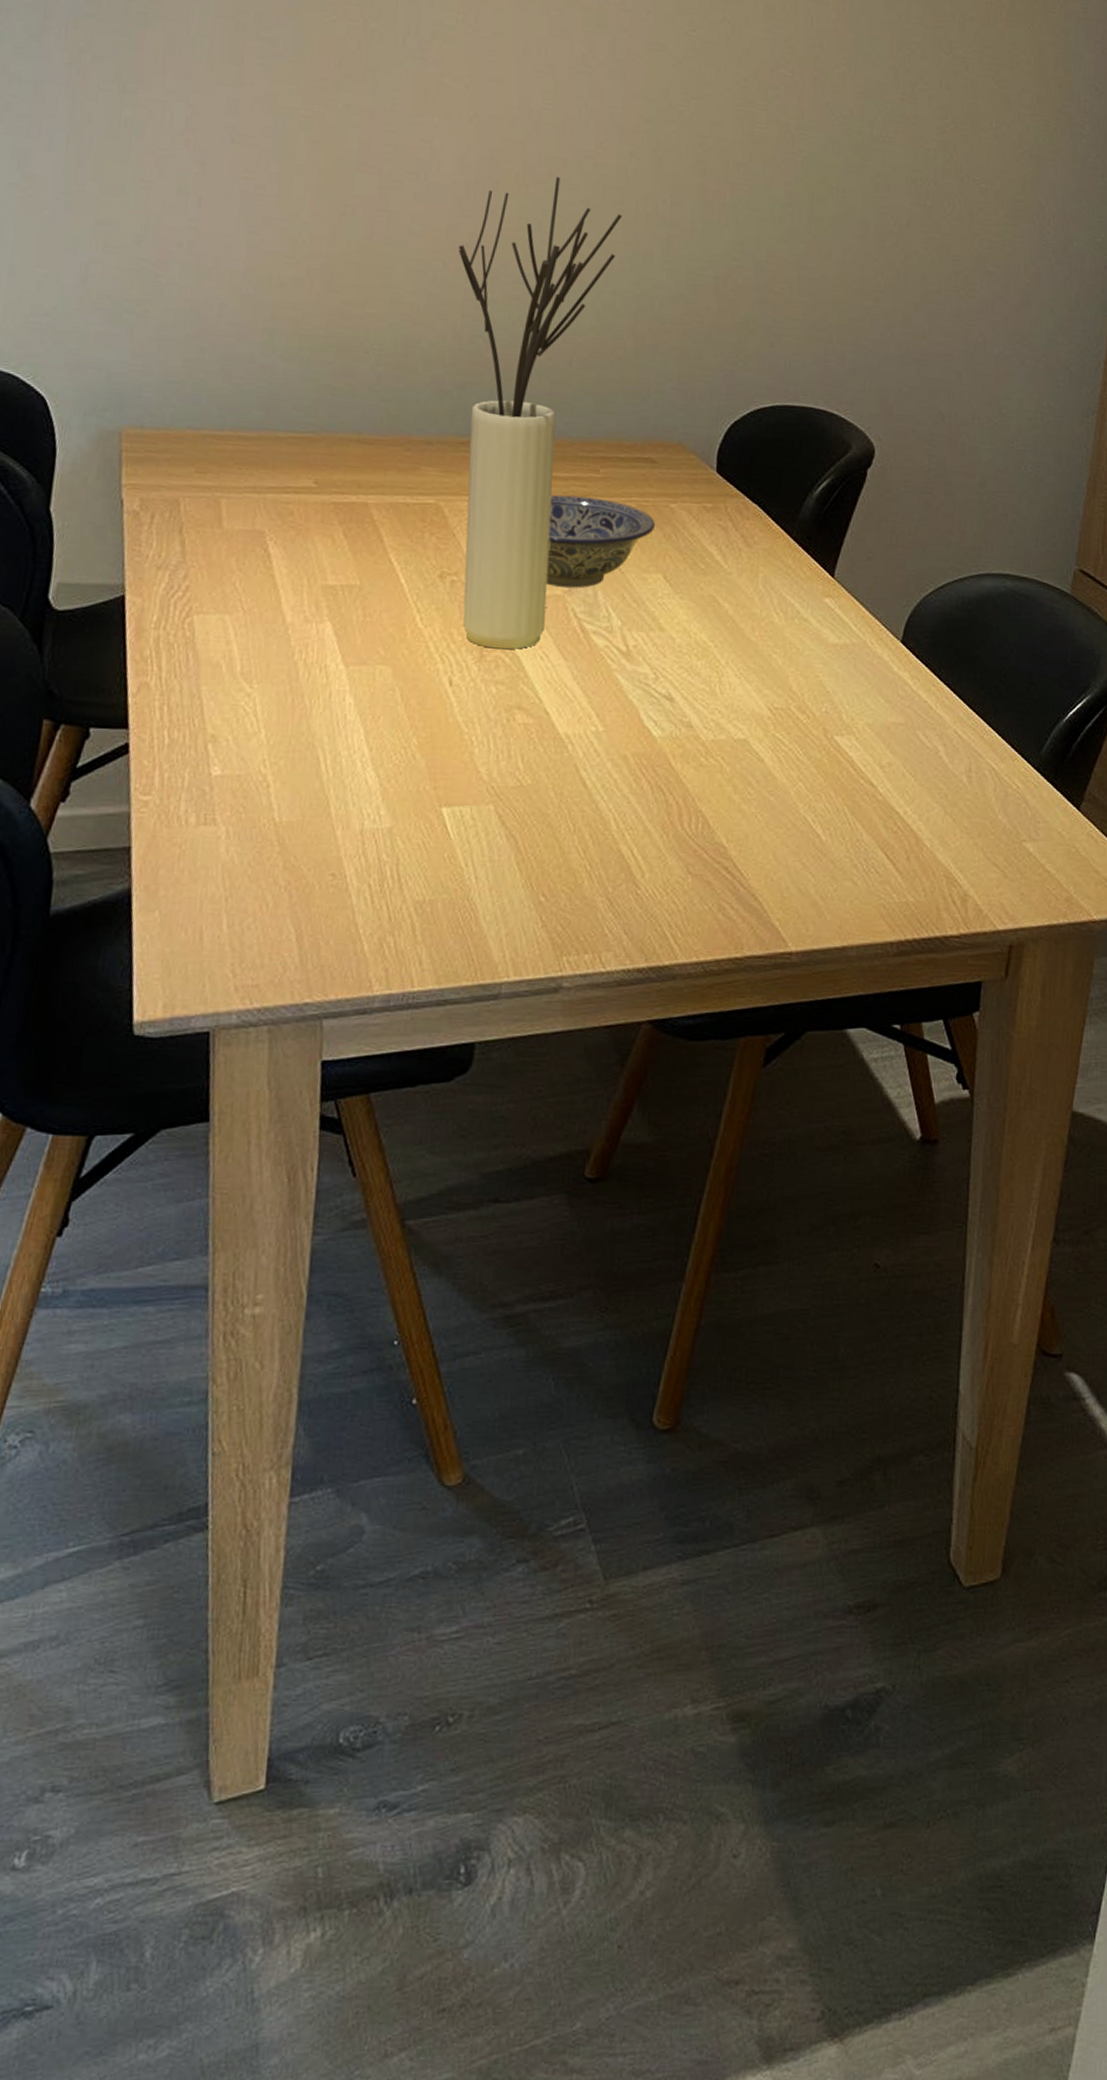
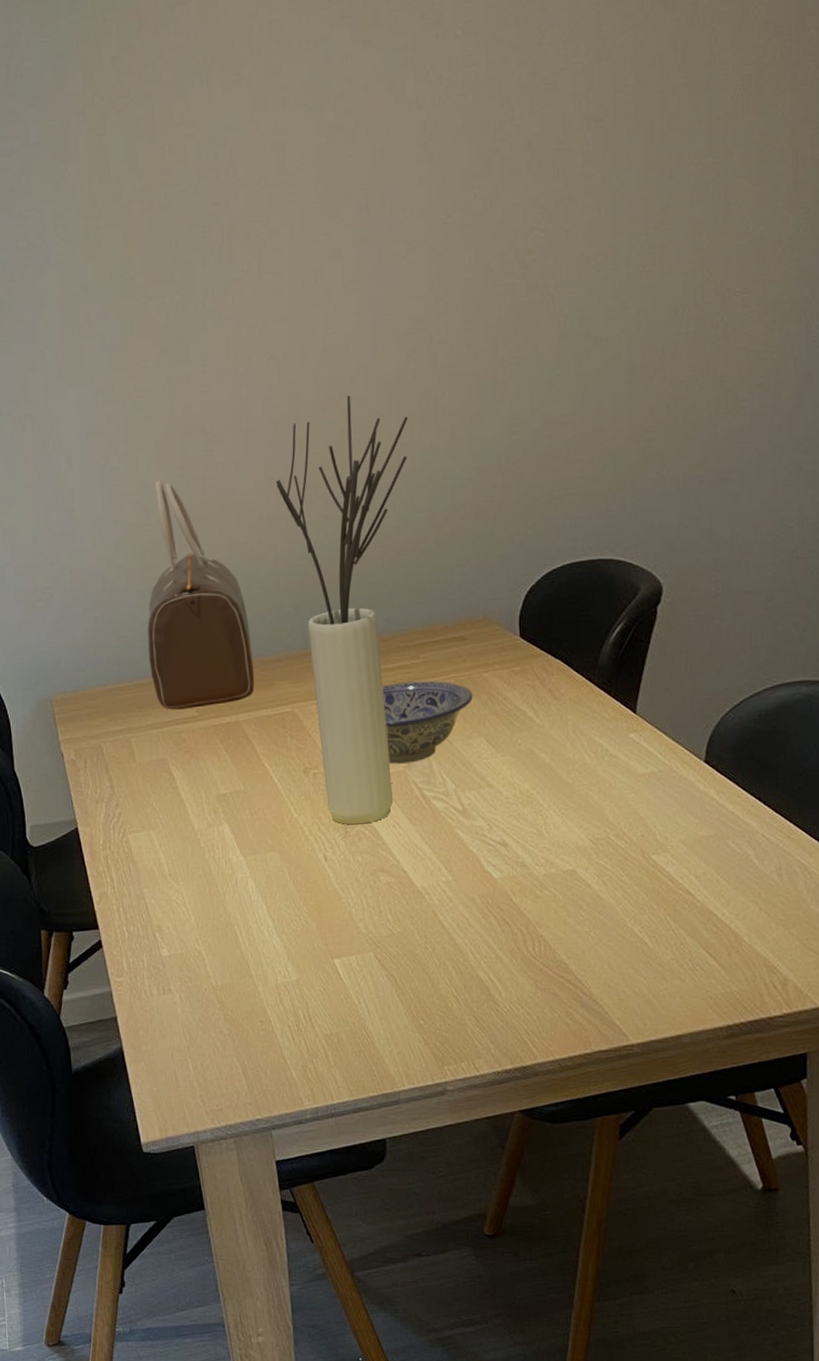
handbag: none [262,211,400,480] -> present [147,480,255,710]

